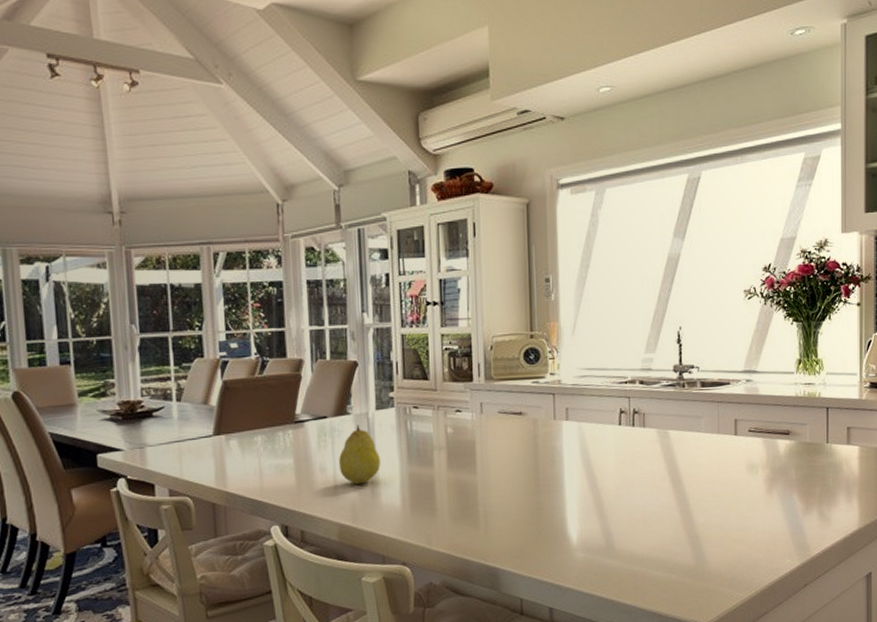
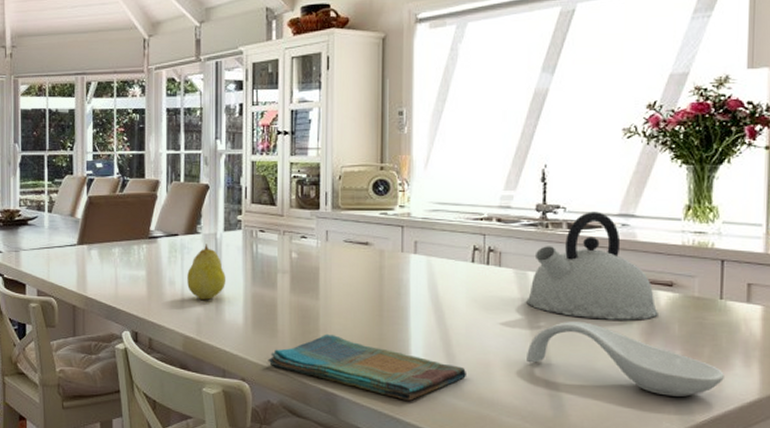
dish towel: none [428,508,618,566] -> present [268,334,466,401]
kettle: none [668,369,779,471] -> present [526,212,658,320]
spoon rest: none [671,474,832,535] -> present [527,322,724,397]

